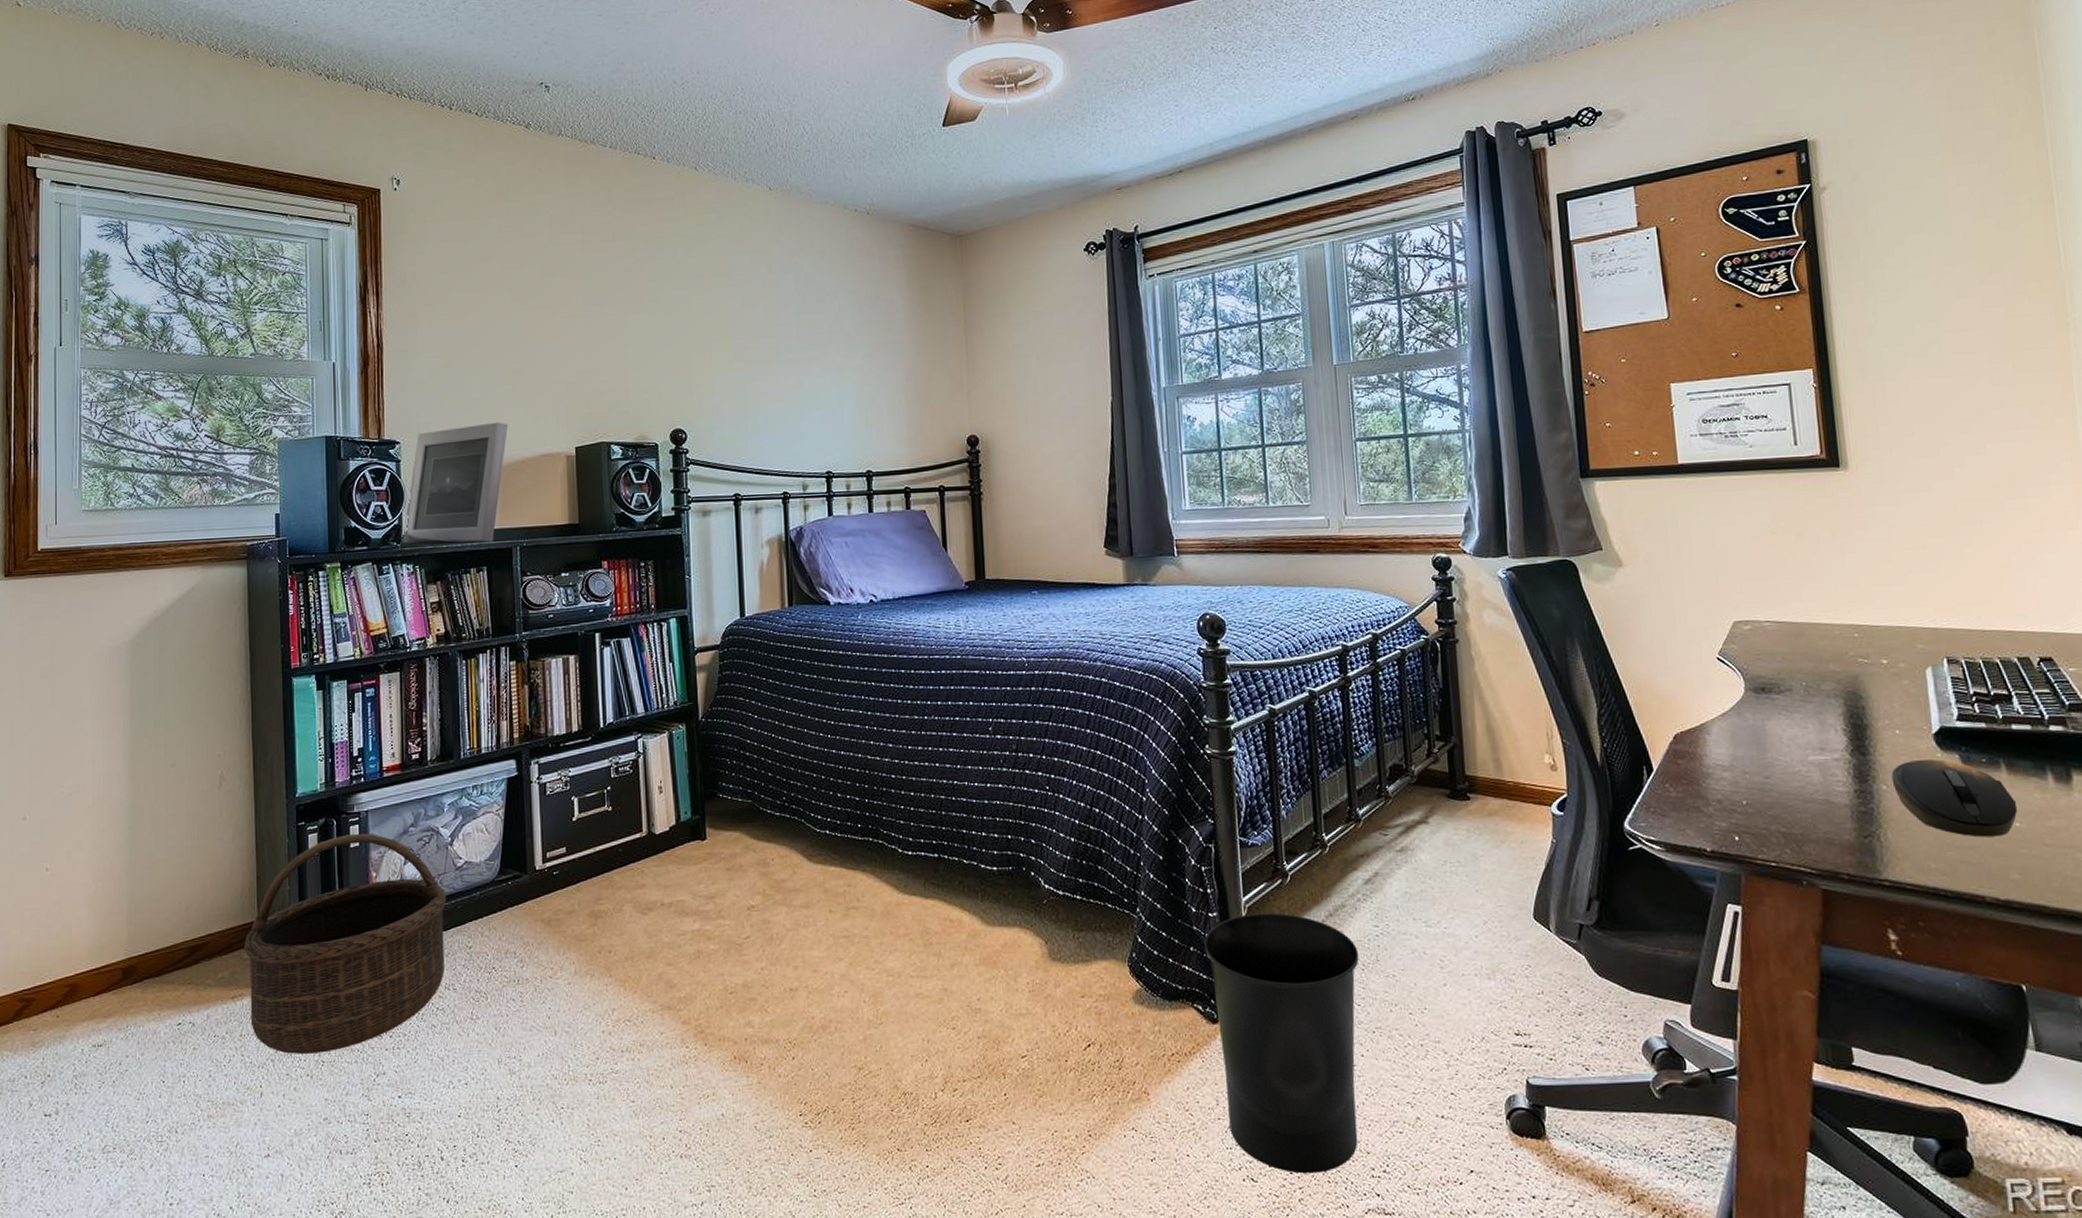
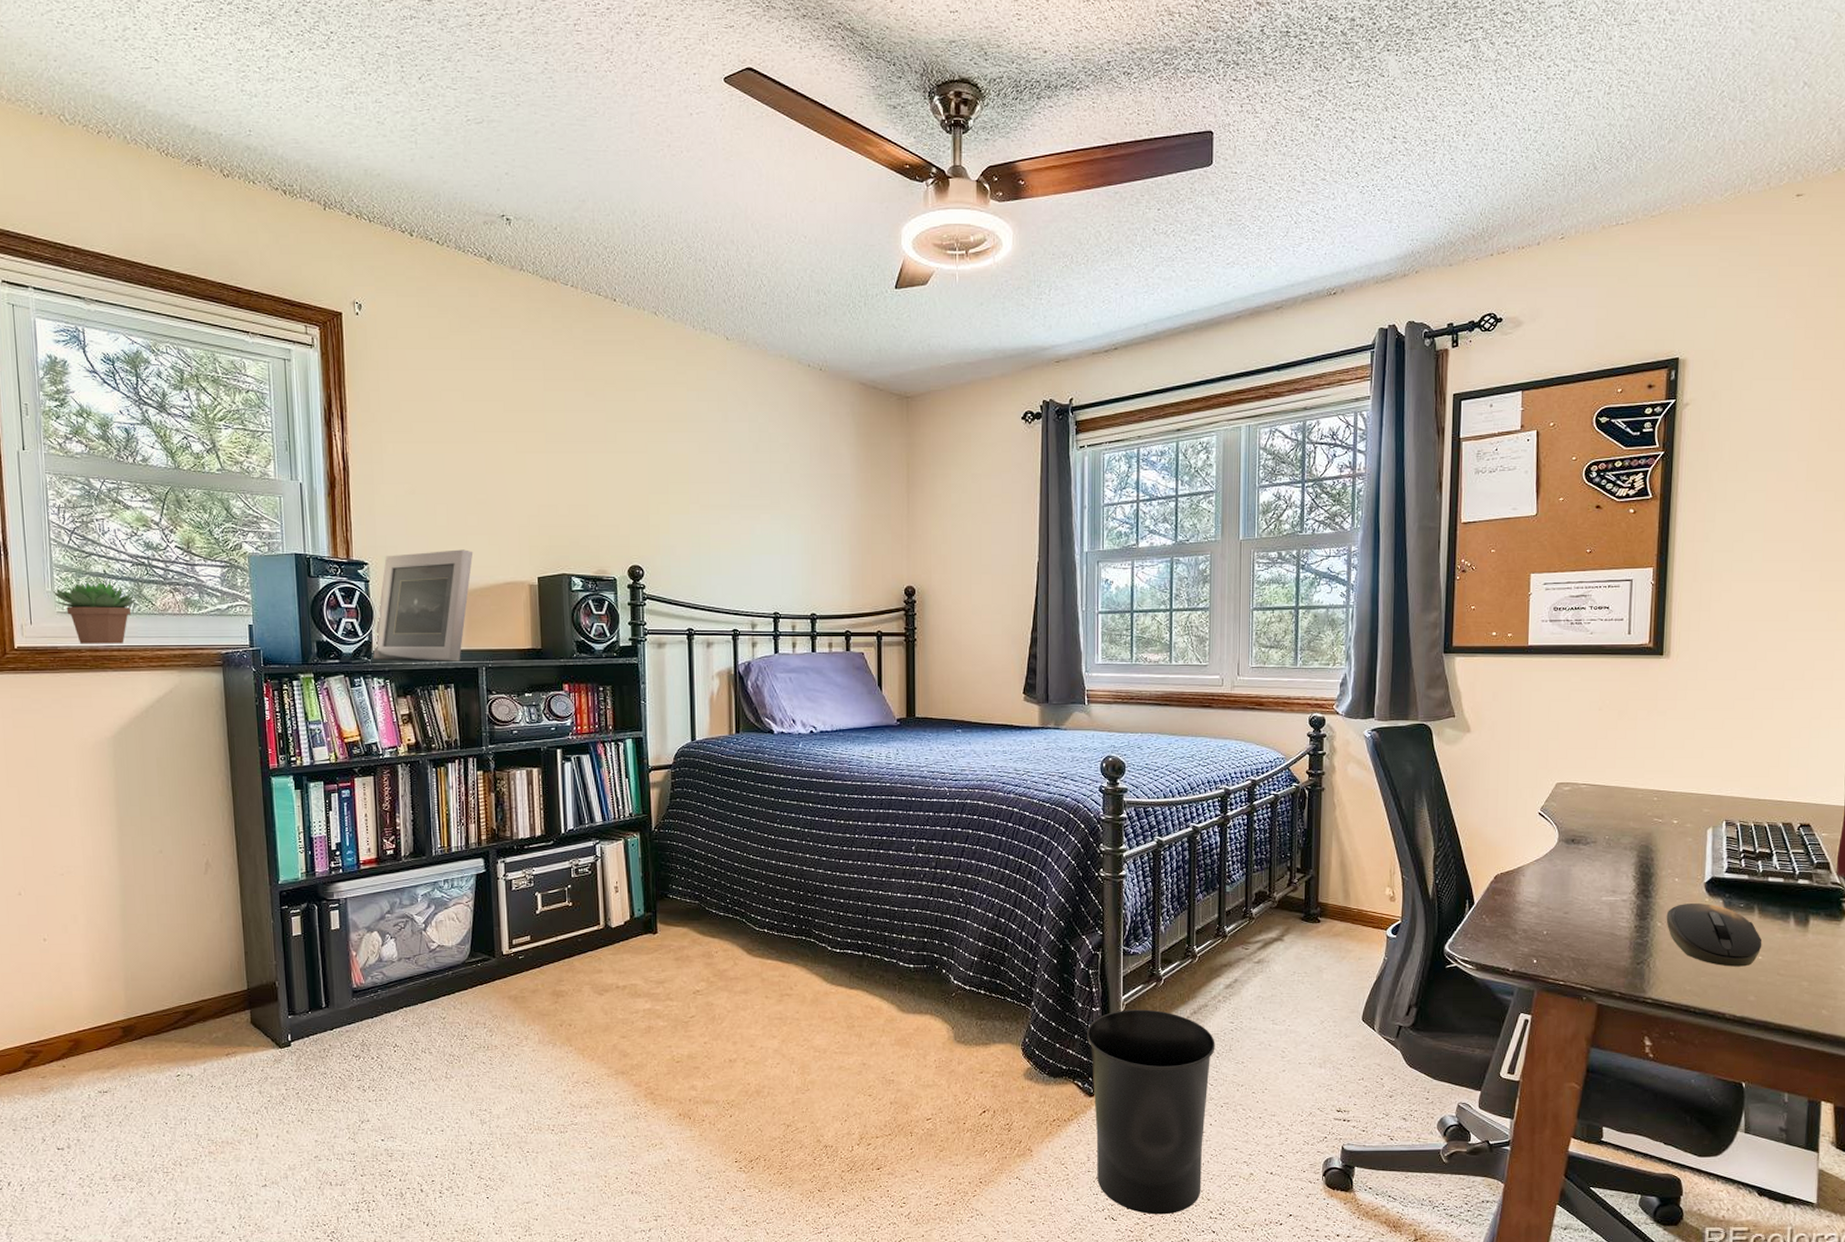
succulent plant: none [79,476,164,543] -> present [52,582,137,644]
basket: present [244,833,447,1054] -> none [235,917,422,1103]

